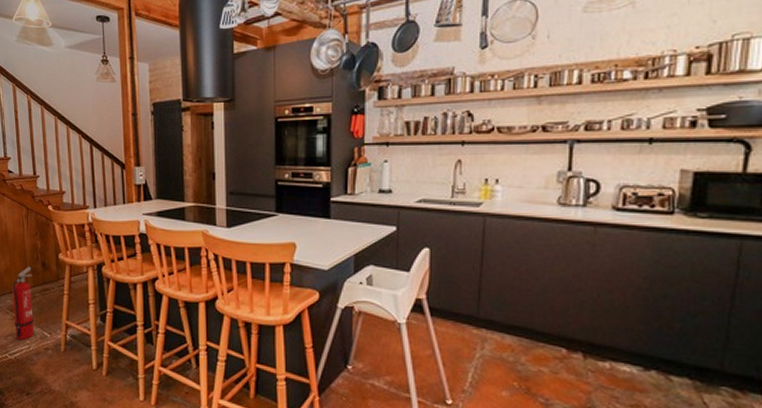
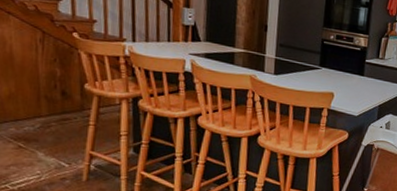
fire extinguisher: present [12,267,34,340] -> none [18,95,48,170]

